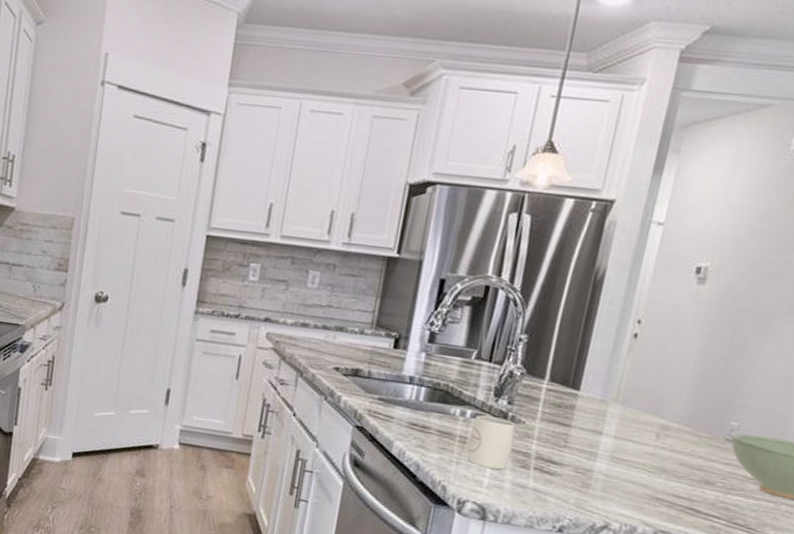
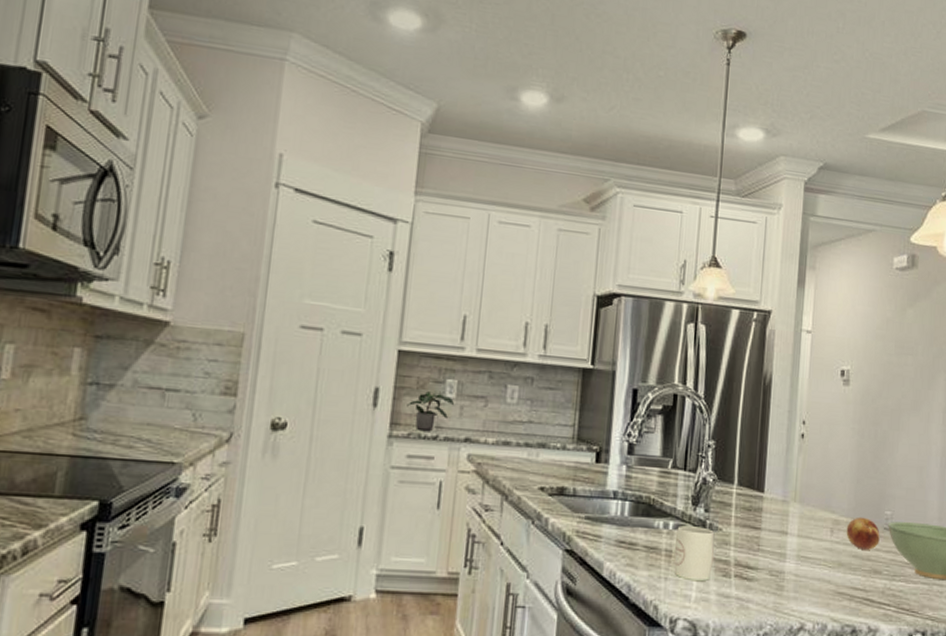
potted plant: none [213,274,256,311] -> present [407,391,454,432]
fruit: none [675,424,720,460] -> present [846,517,880,550]

